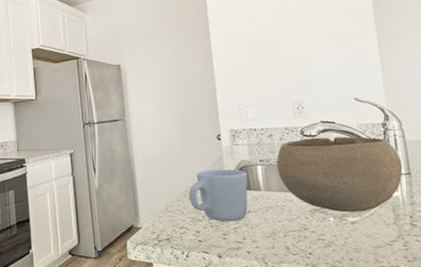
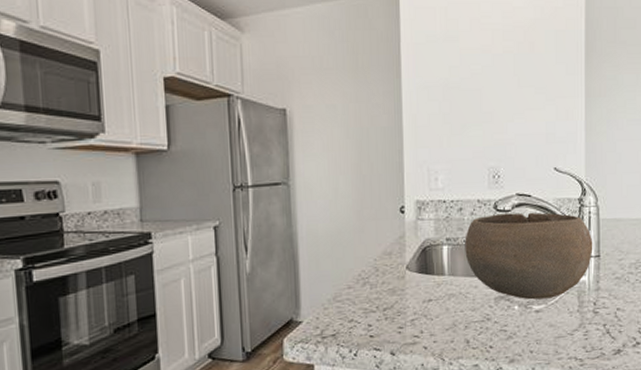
mug: present [188,169,248,222] -> none [362,249,432,313]

